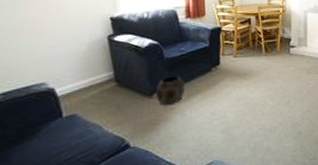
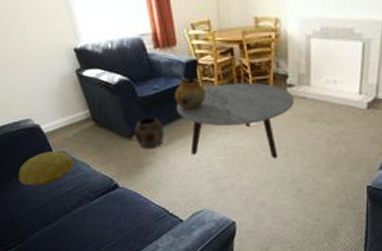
cushion: none [10,114,85,156] -> present [18,151,74,186]
coffee table: none [198,44,295,109] -> present [176,82,294,158]
ceramic pot: none [199,42,226,69] -> present [175,78,207,111]

